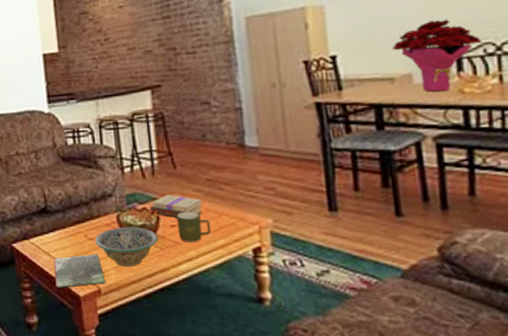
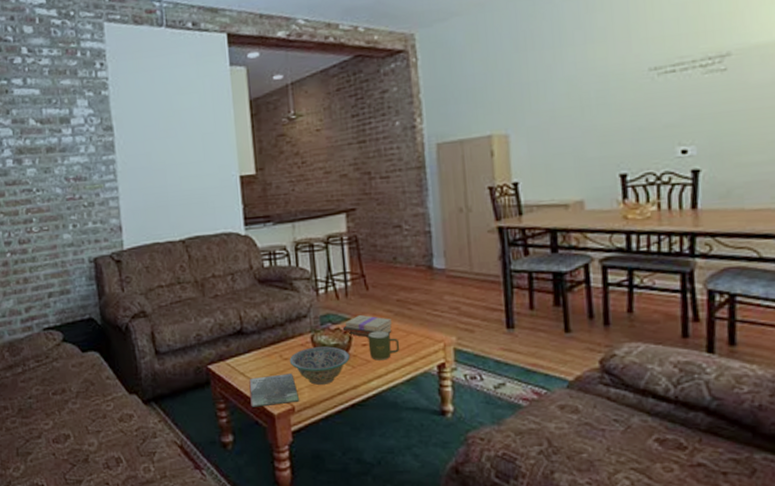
flower bouquet: present [392,19,482,92] -> none [567,150,644,218]

